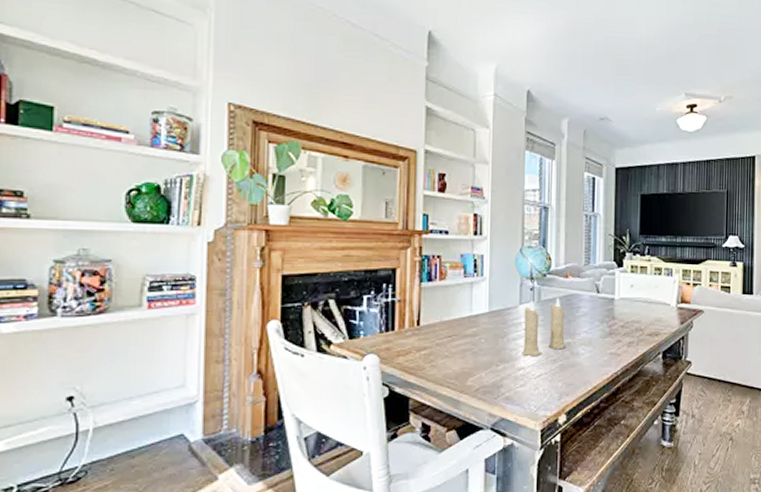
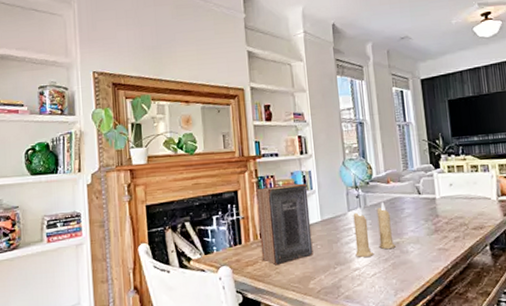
book: none [416,267,478,358] -> present [256,183,313,266]

